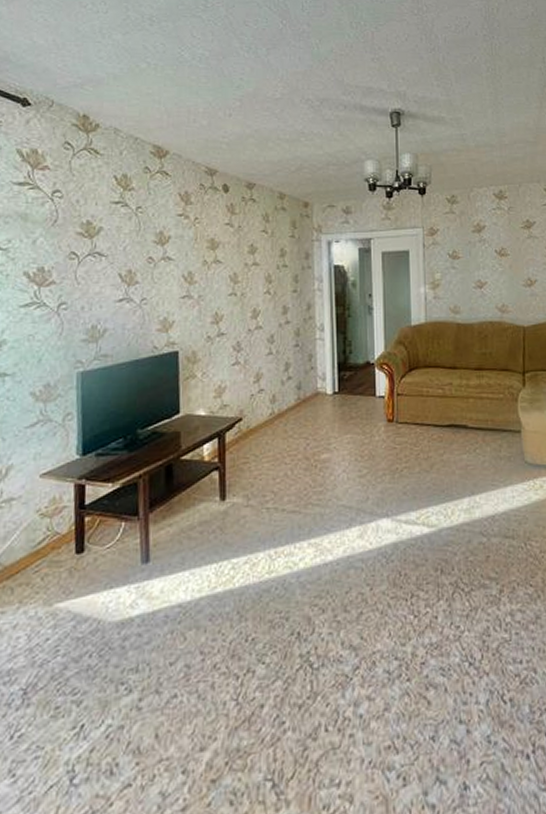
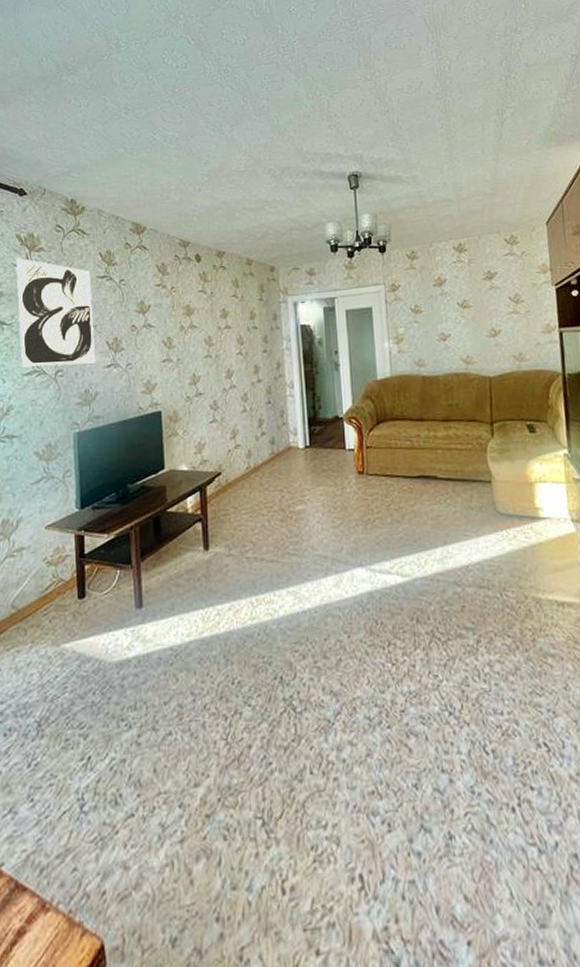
wall art: none [14,175,106,298] -> present [15,257,96,368]

